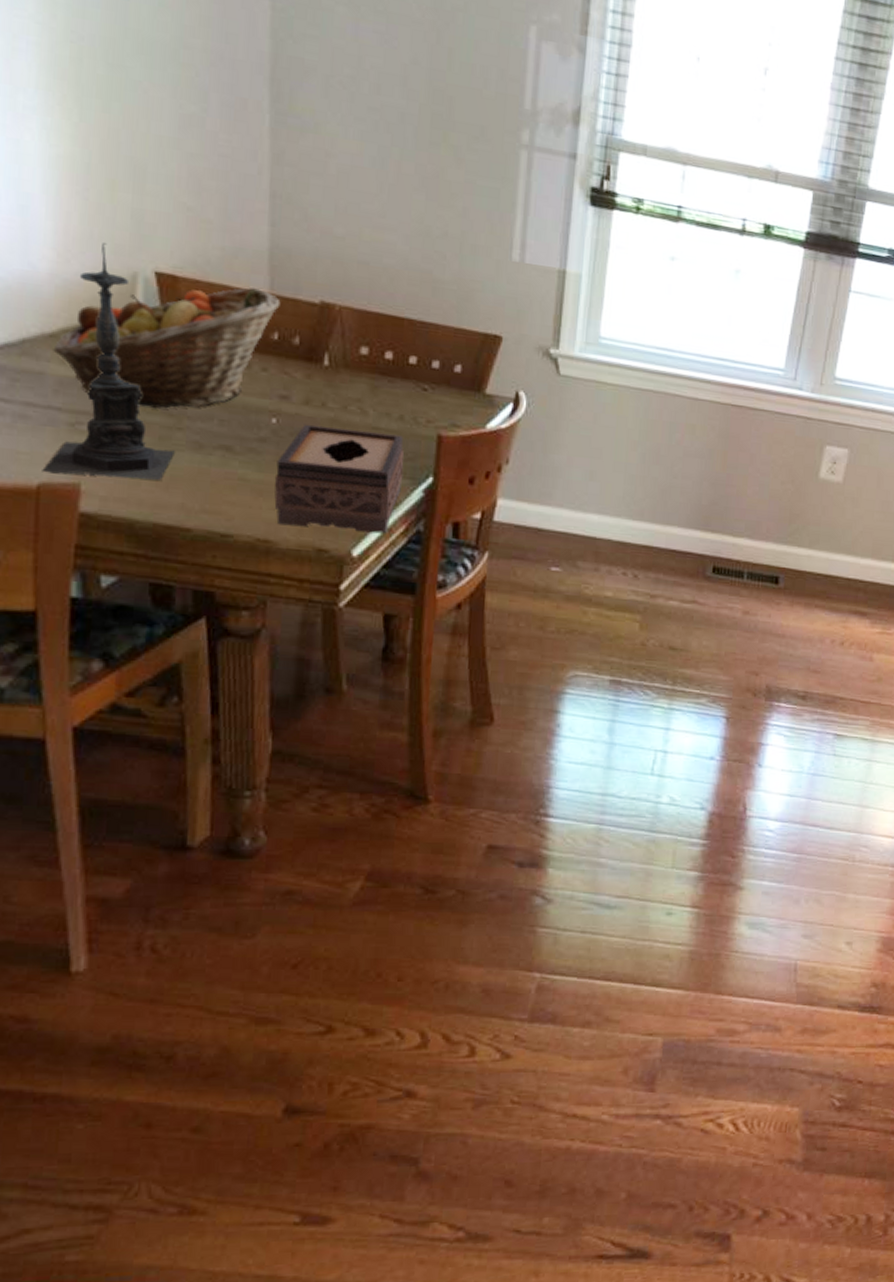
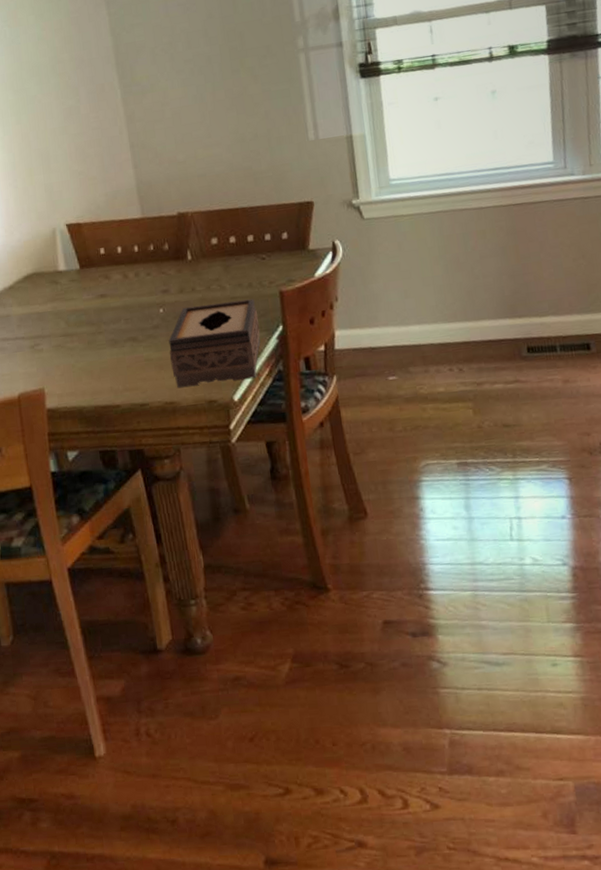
candle holder: present [42,243,175,480] -> none [19,214,100,385]
fruit basket: present [53,287,281,408] -> none [12,216,151,323]

